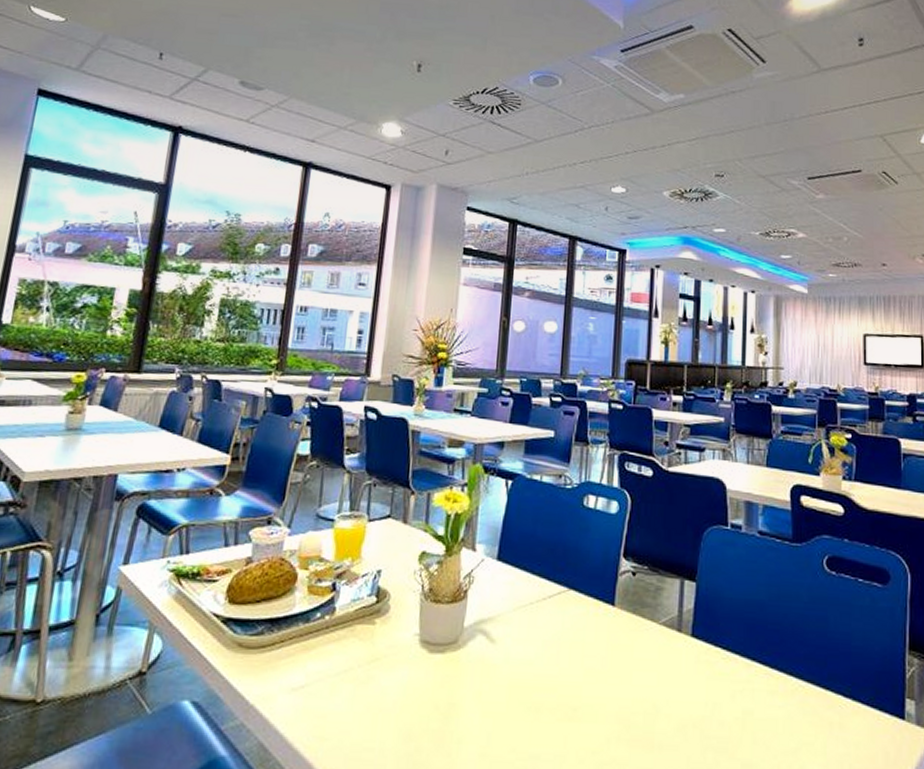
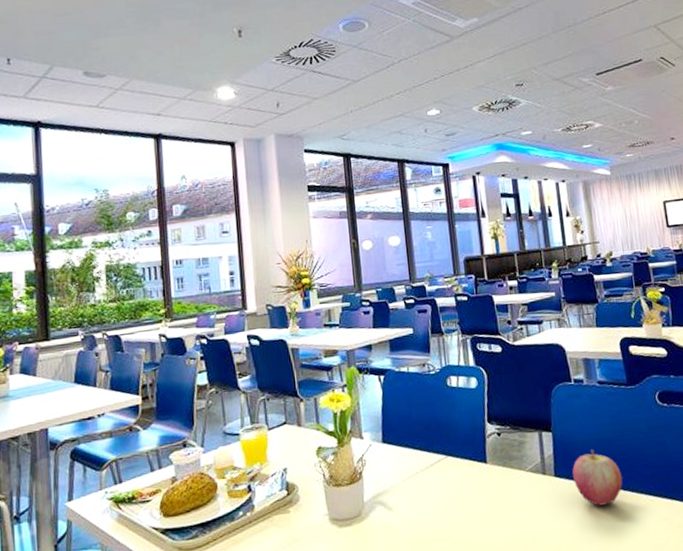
apple: none [713,611,770,682] -> present [572,449,623,506]

